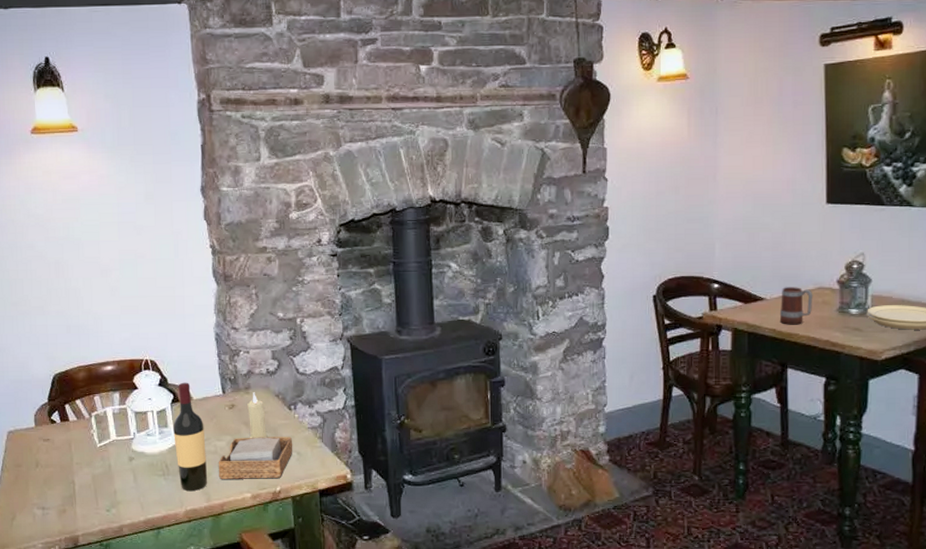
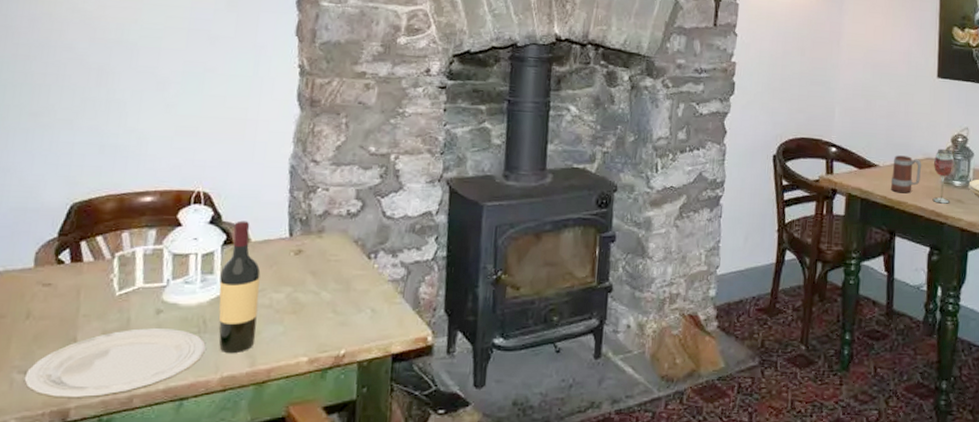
plate: none [42,473,171,528] -> present [24,328,206,398]
napkin holder: present [218,437,293,479] -> none [269,289,368,340]
candle: present [247,392,268,438] -> none [315,236,339,291]
wineglass: none [826,277,850,333] -> present [932,148,955,204]

